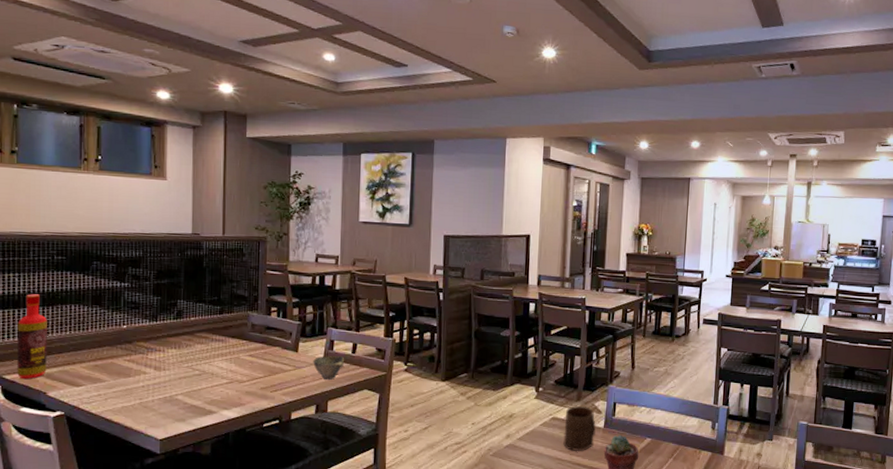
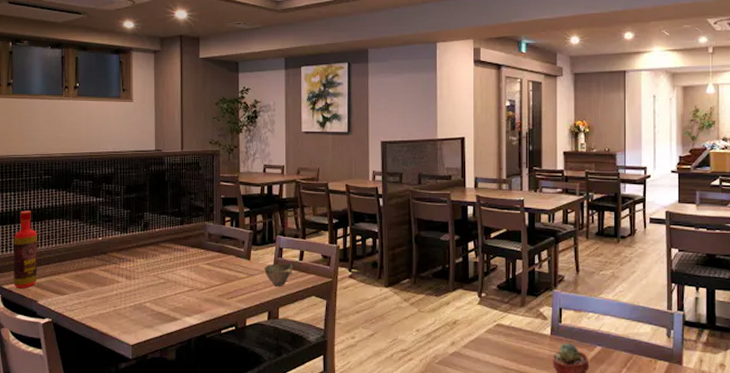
cup: present [563,405,596,451] -> none [509,311,542,360]

